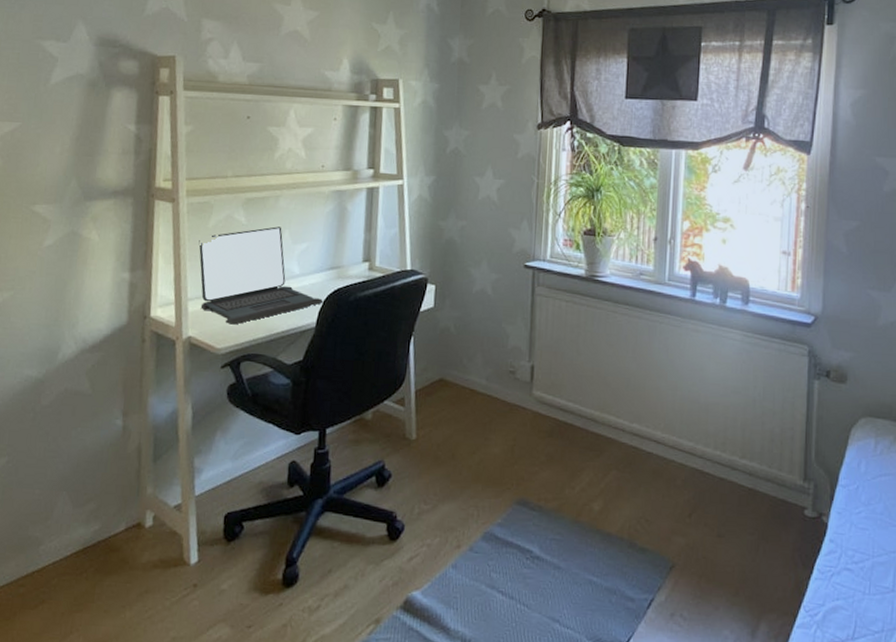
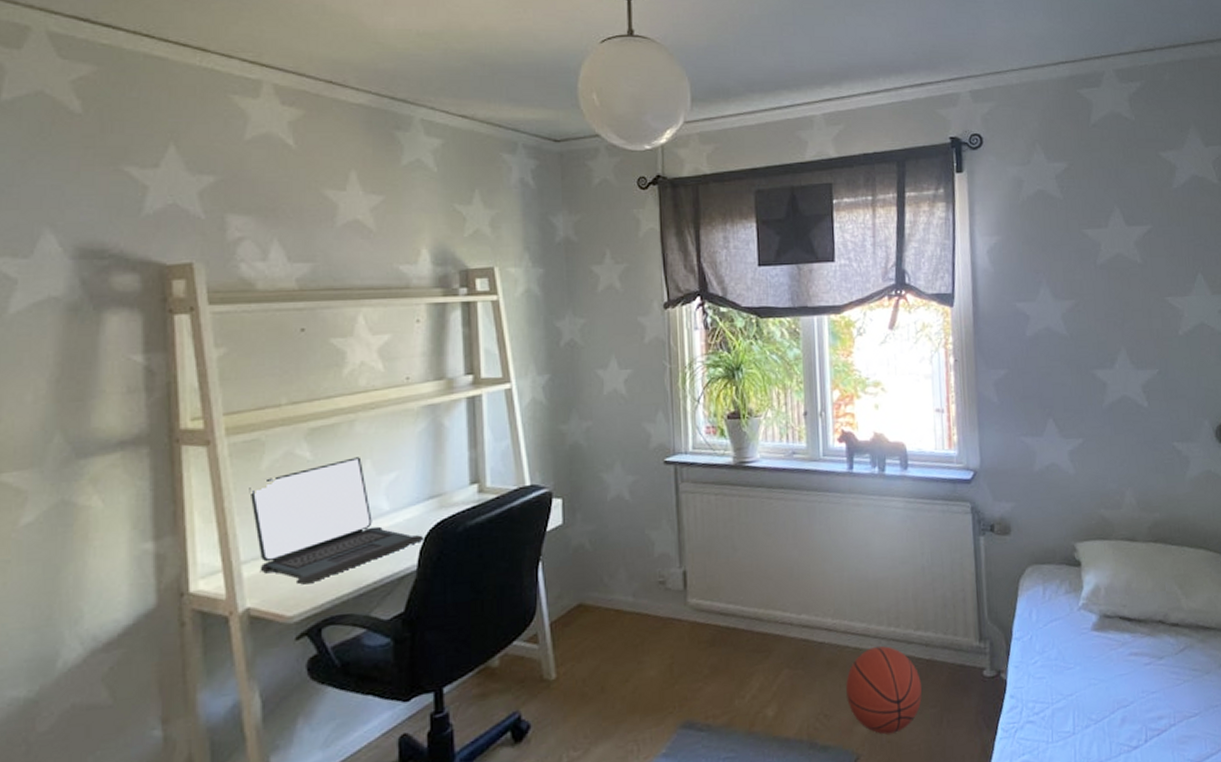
basketball: none [668,466,742,551] -> present [846,646,923,735]

